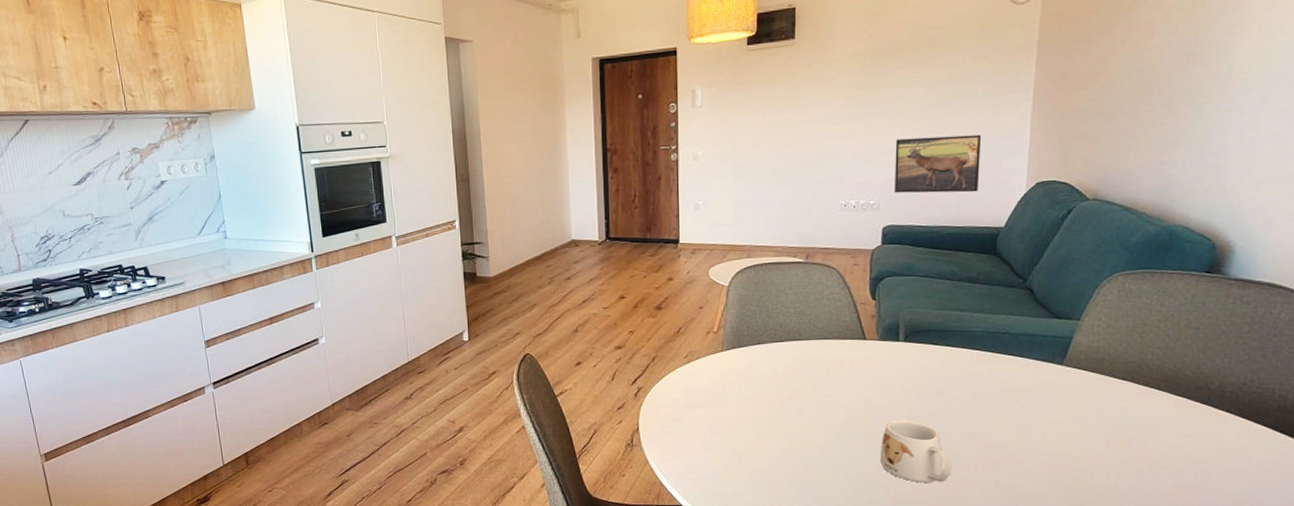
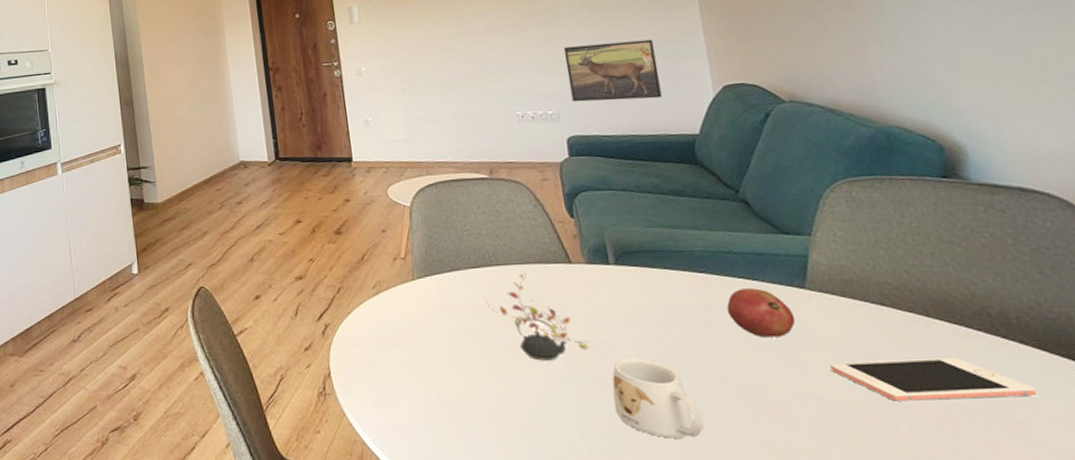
teapot: none [784,347,869,421] -> present [485,273,590,361]
fruit: none [992,364,1048,405] -> present [726,288,796,338]
cell phone: none [1067,423,1227,456] -> present [830,358,1037,401]

